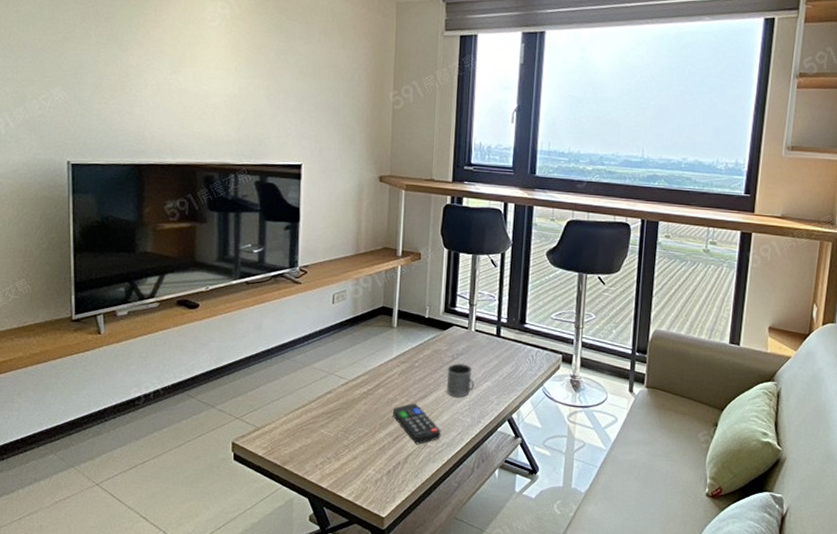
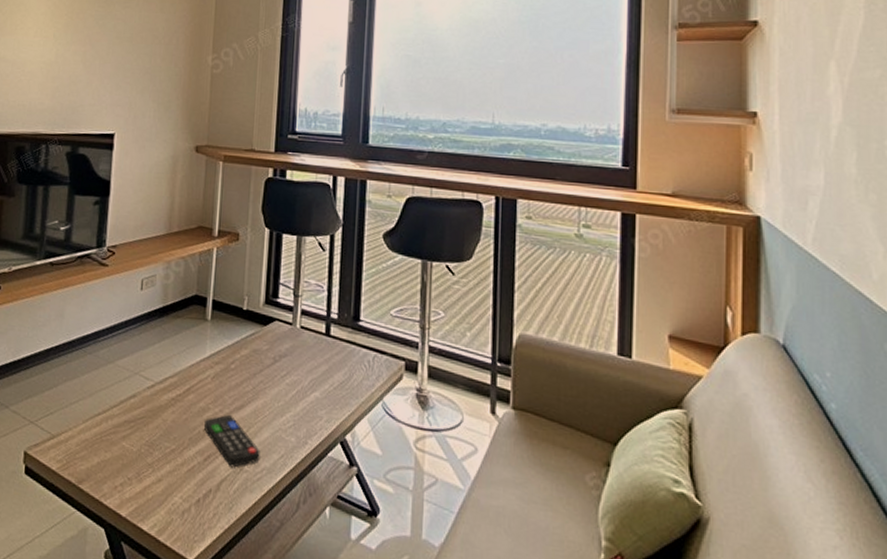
mug: present [446,363,474,398] -> none [266,367,300,410]

